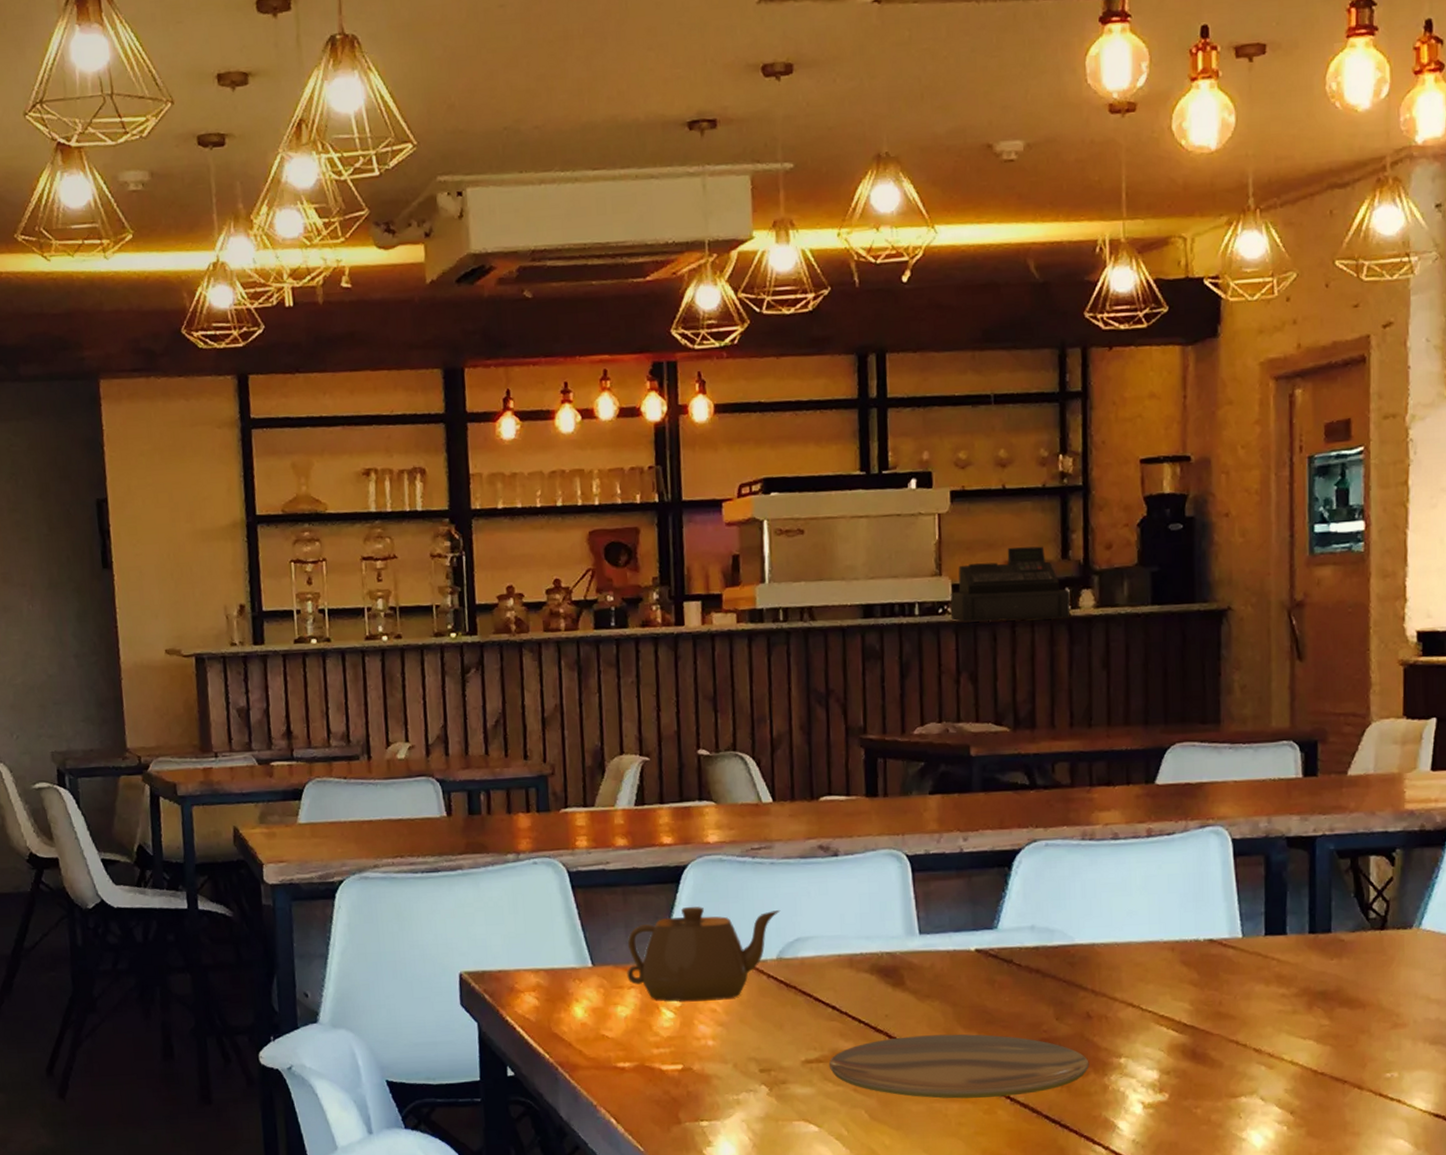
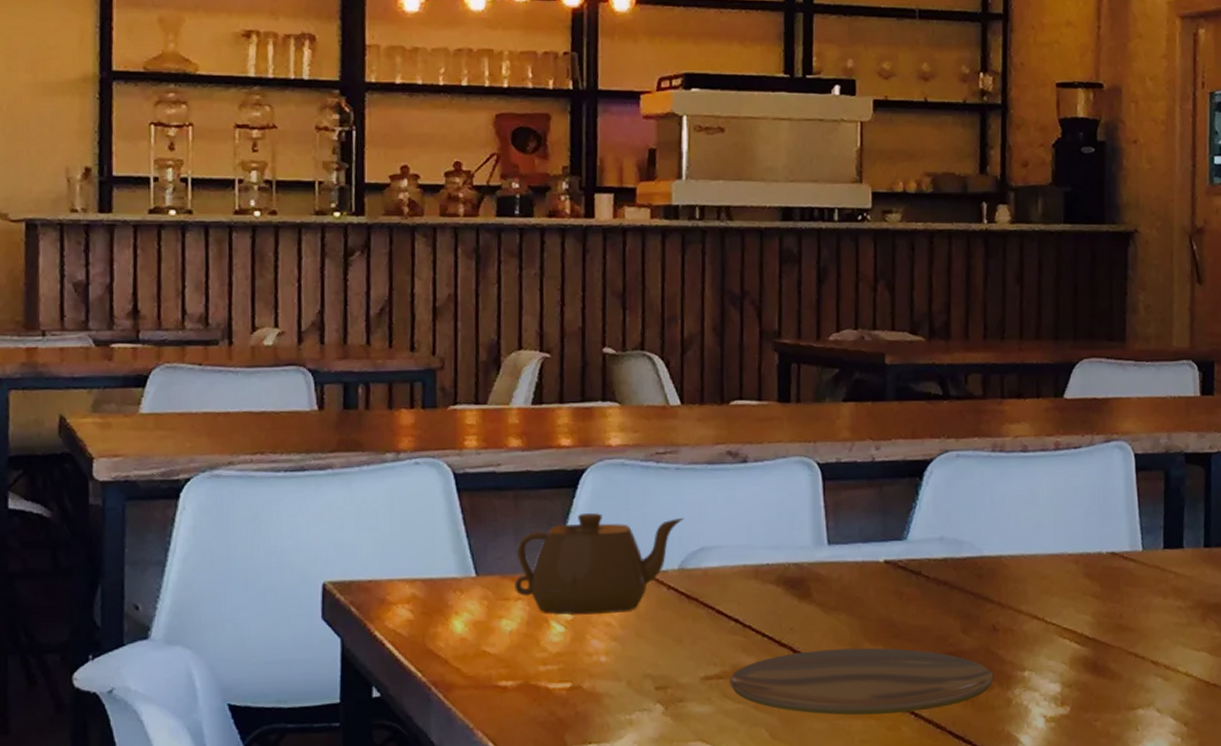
cash register: present [950,546,1071,623] -> none [870,159,987,233]

